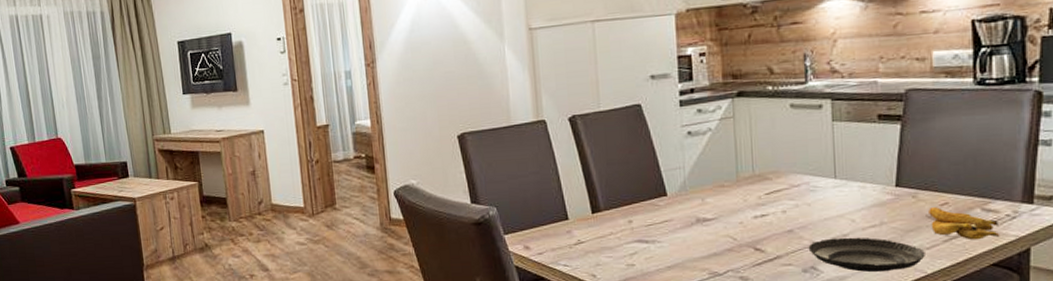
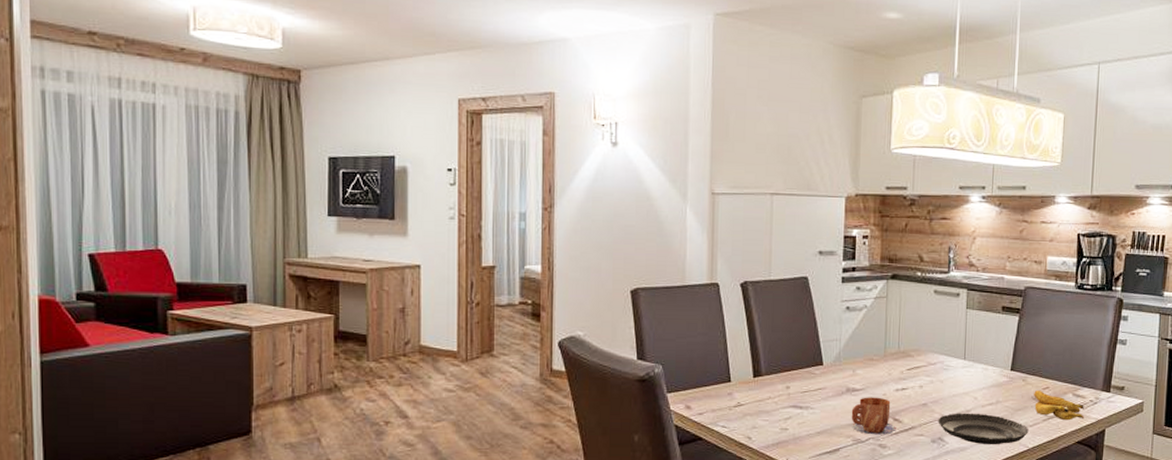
mug: none [704,226,759,267] -> present [851,397,896,435]

